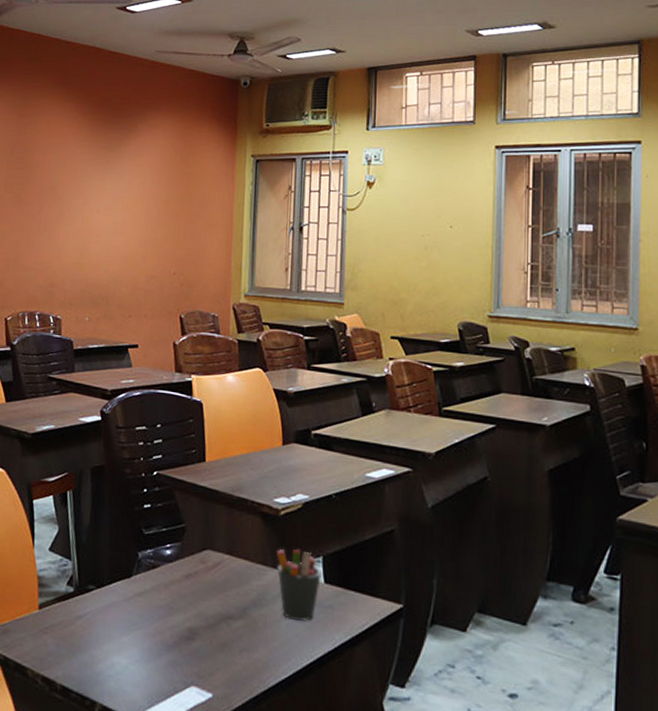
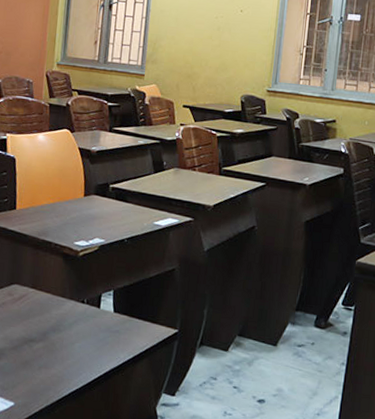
pen holder: present [277,548,321,621] -> none [74,284,112,343]

